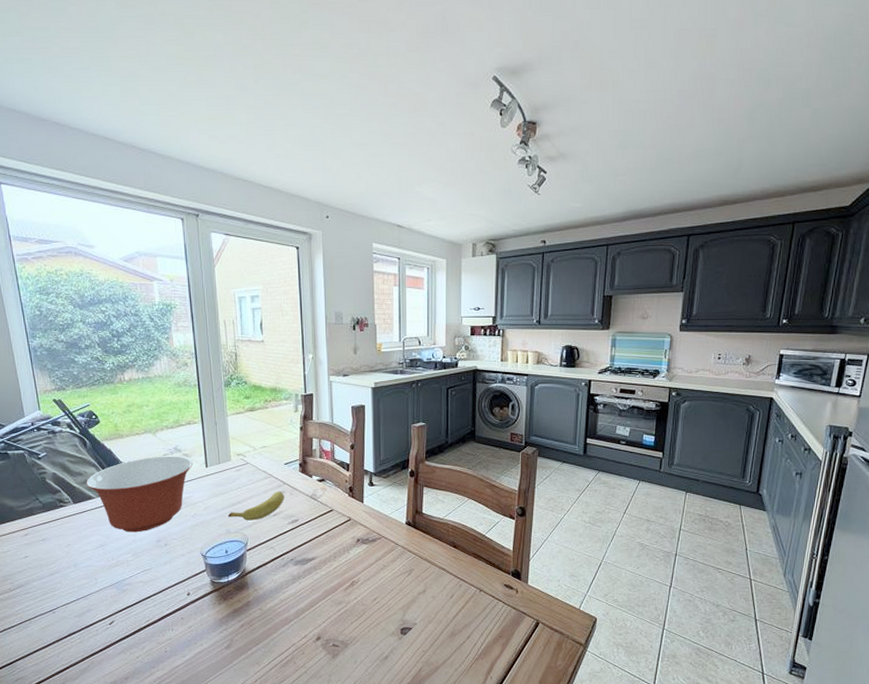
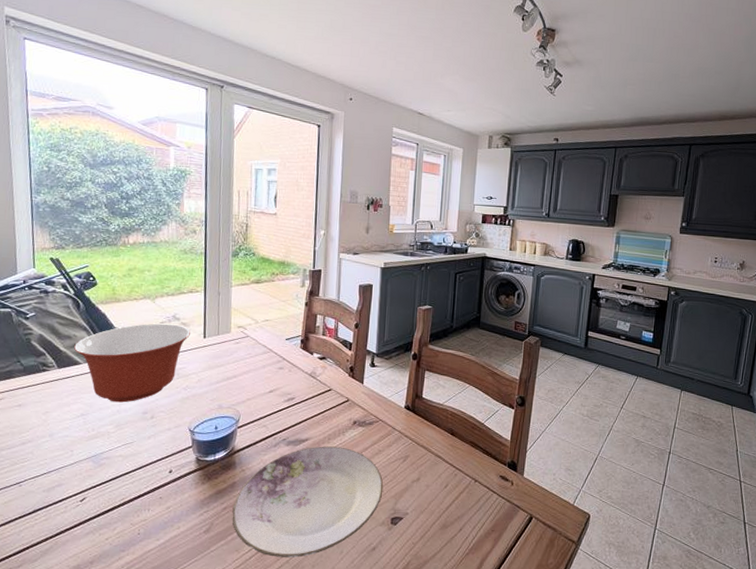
banana: present [227,491,284,521] -> none [221,366,283,397]
plate: none [249,564,391,668] -> present [232,446,384,558]

